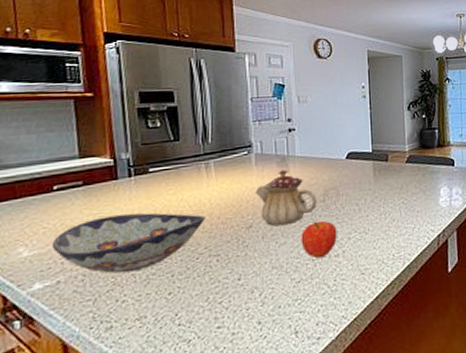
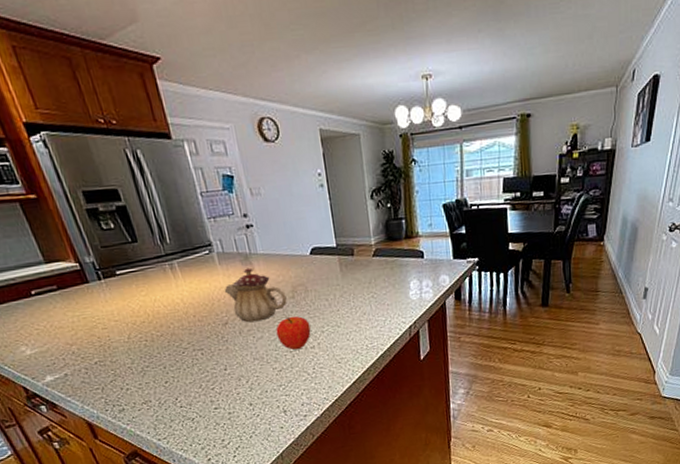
decorative bowl: present [51,213,205,274] -> none [48,313,182,367]

